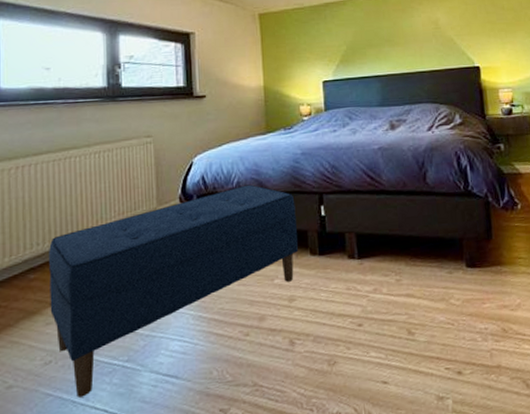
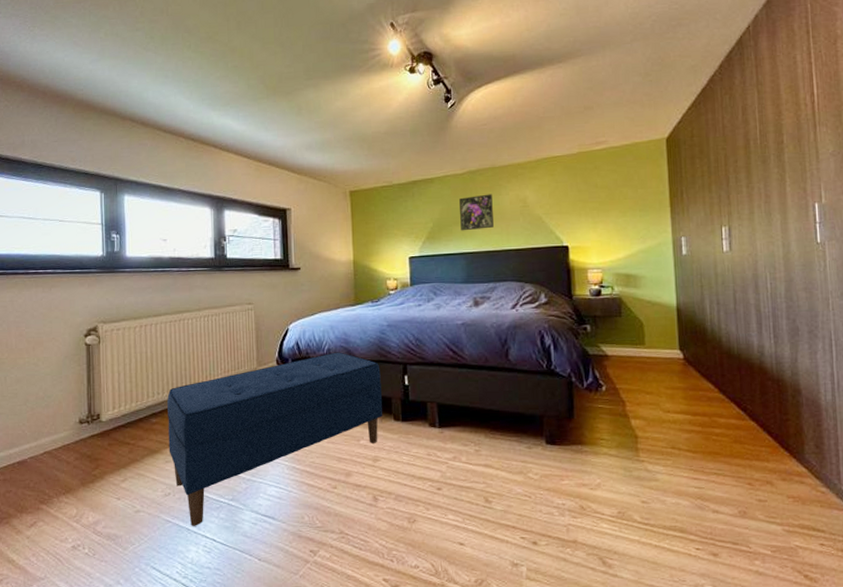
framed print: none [372,16,407,54] -> present [459,194,494,231]

